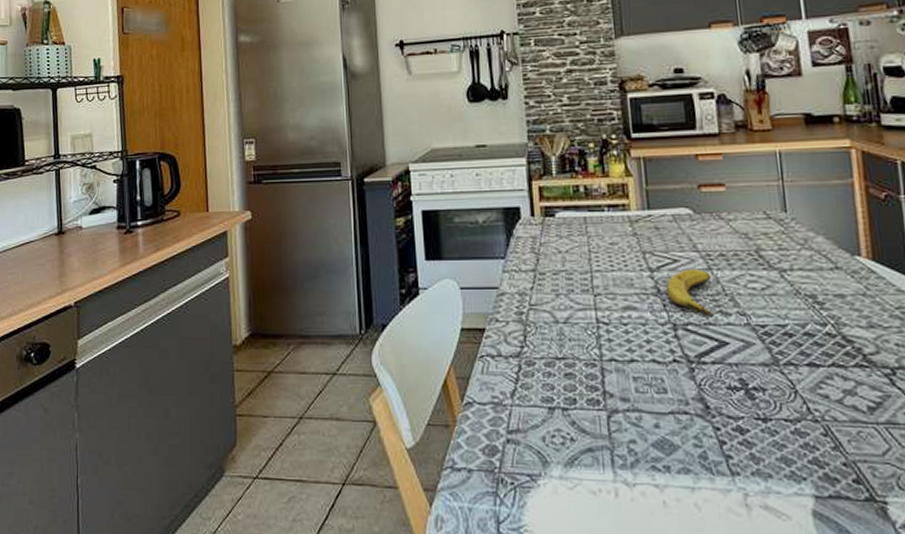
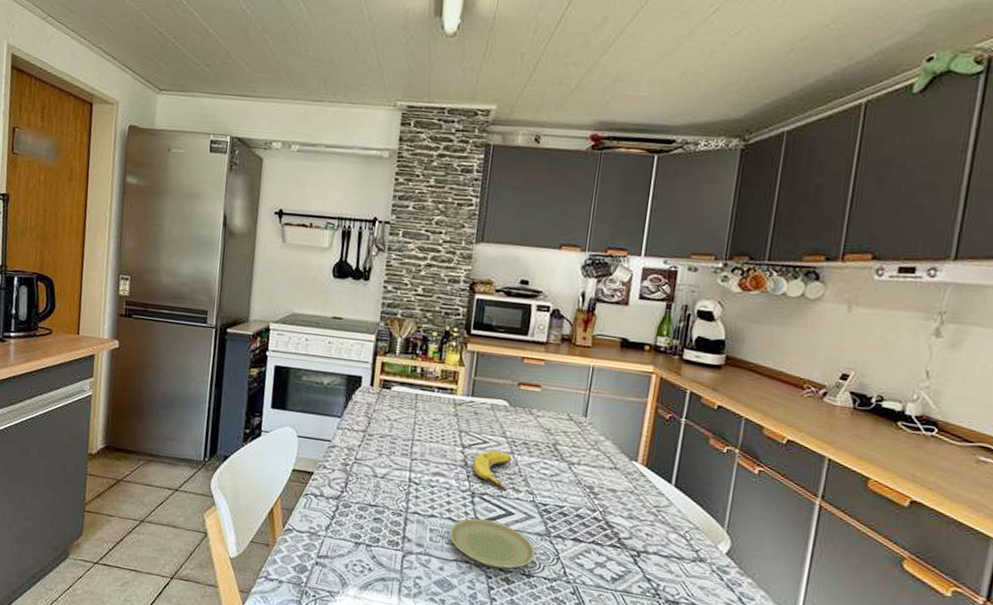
plate: none [657,356,767,416] -> present [449,518,535,569]

